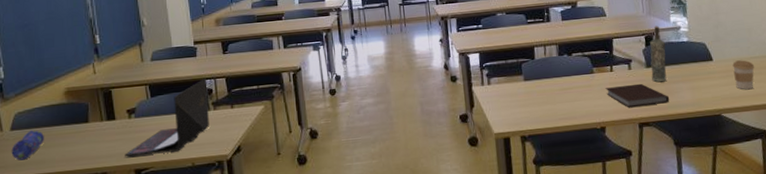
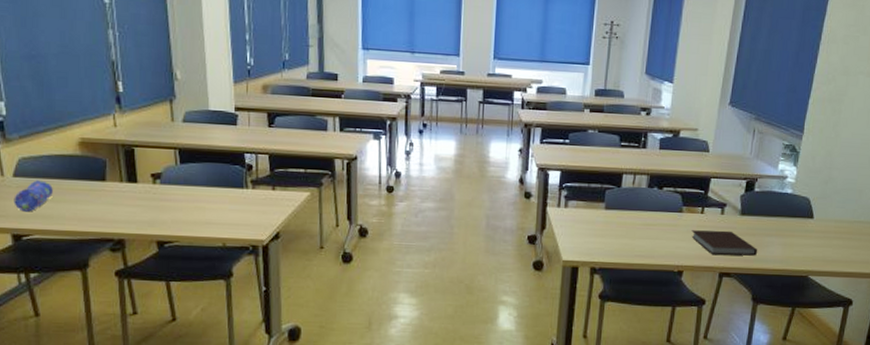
laptop: present [125,79,209,157] -> none [146,152,247,229]
bottle: present [650,25,667,82] -> none [744,171,767,233]
coffee cup: present [732,60,755,90] -> none [831,222,857,255]

